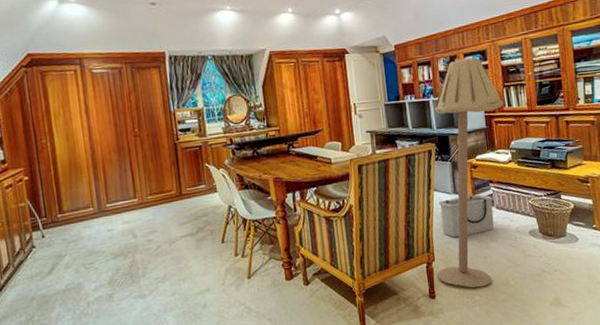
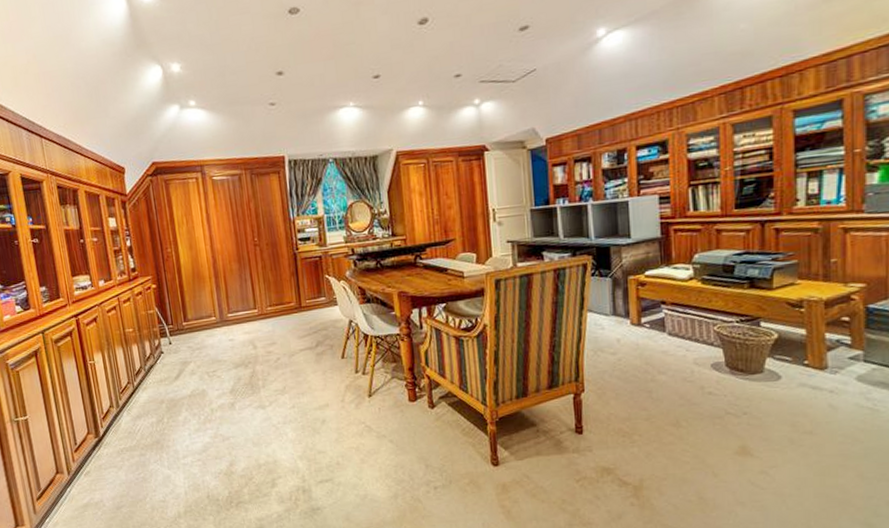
floor lamp: present [435,57,503,288] -> none [587,150,687,426]
storage bin: present [438,194,495,238] -> none [592,317,666,367]

